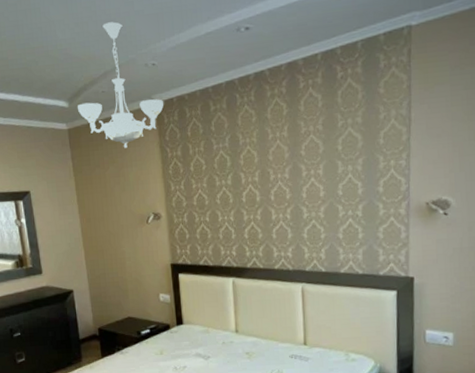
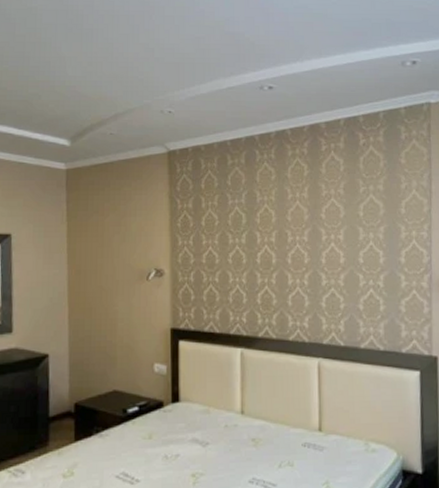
chandelier: present [78,22,164,148] -> none [81,65,178,195]

